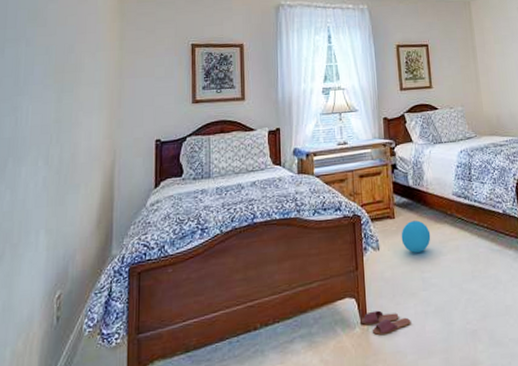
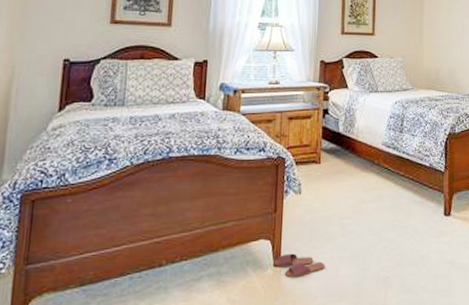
ball: present [401,220,431,253] -> none [325,167,355,199]

